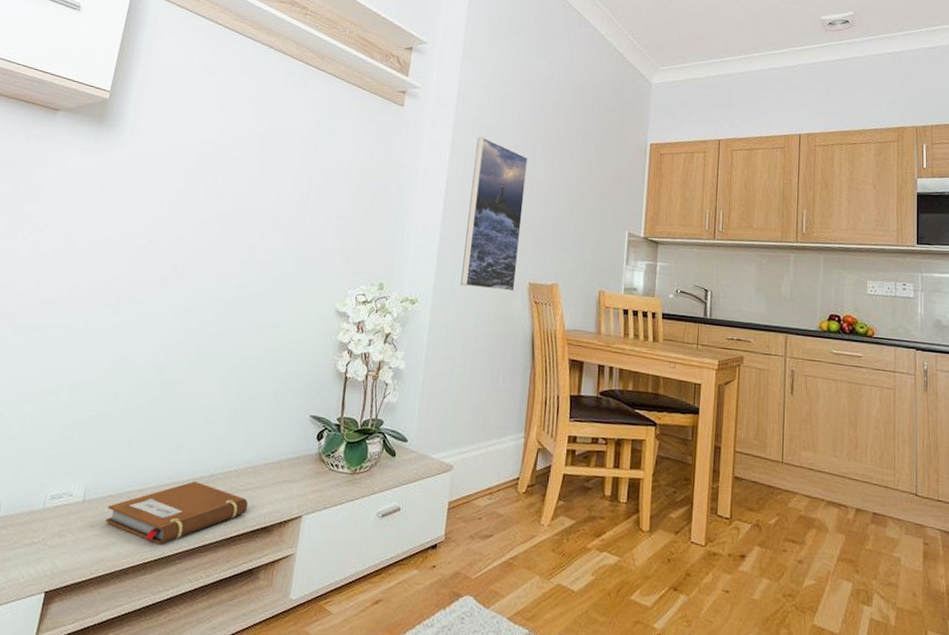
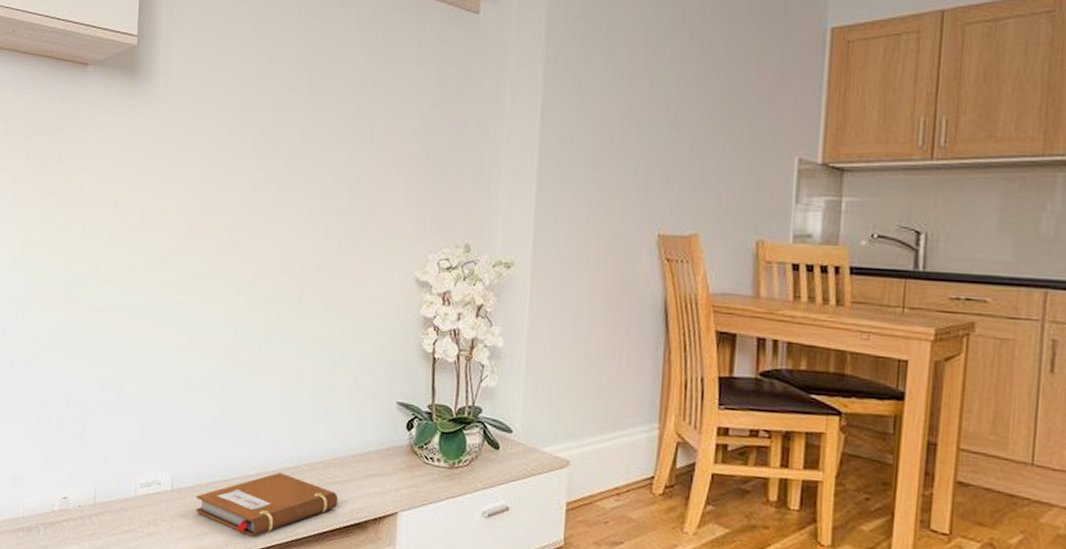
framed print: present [461,137,528,292] -> none [567,43,650,247]

